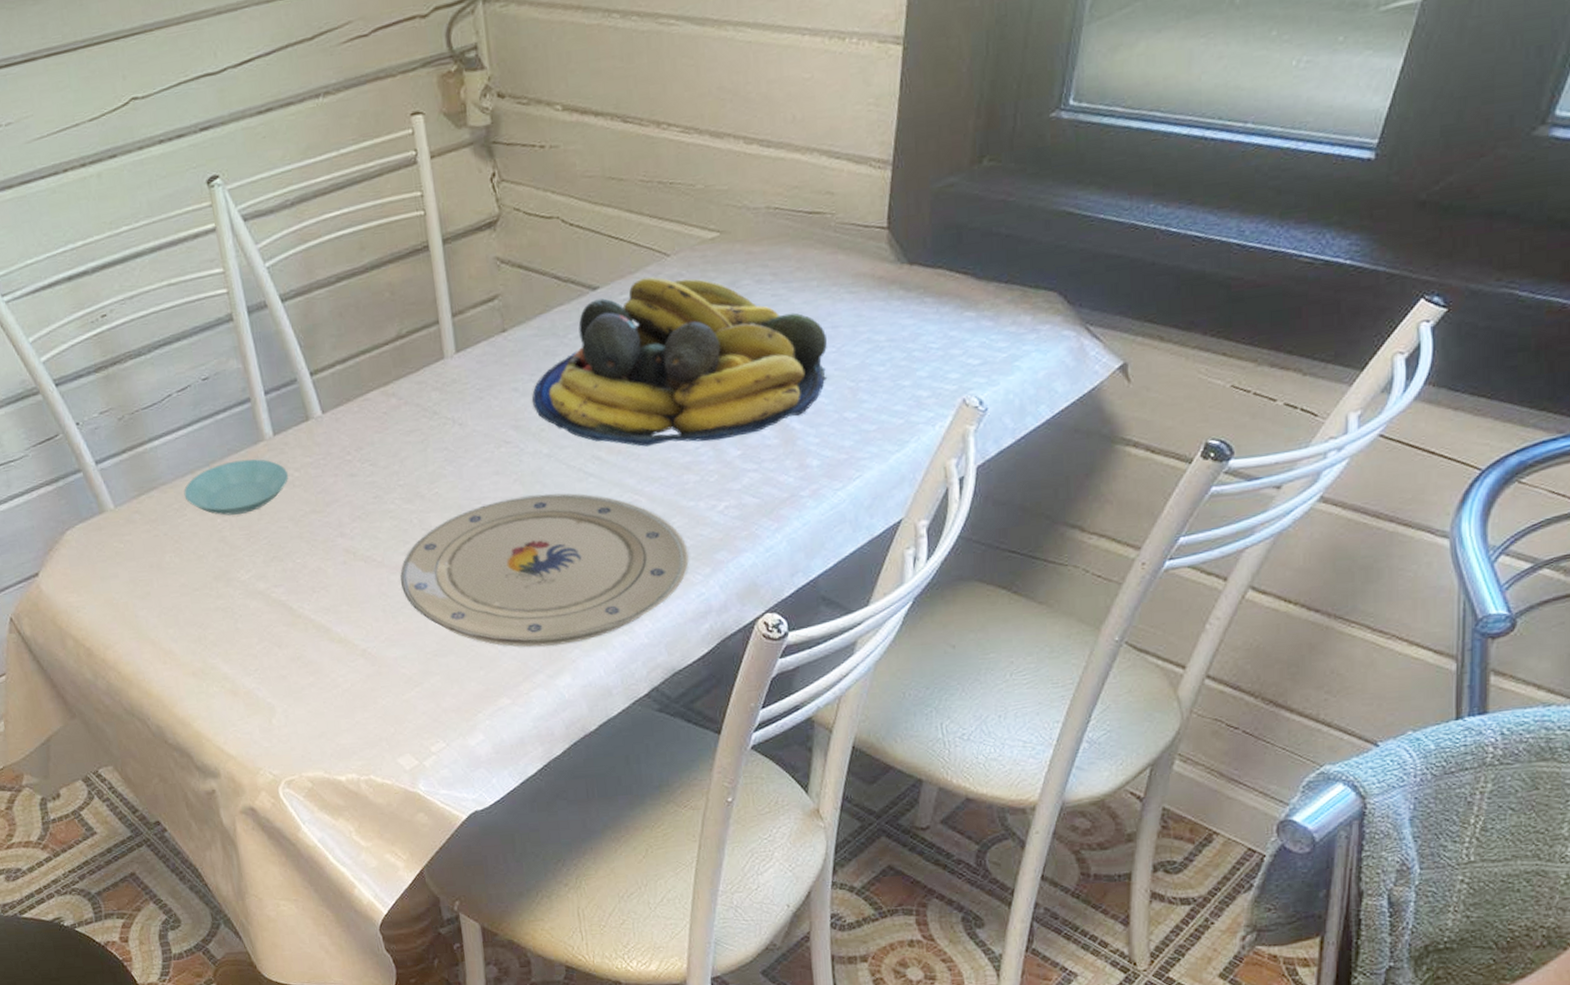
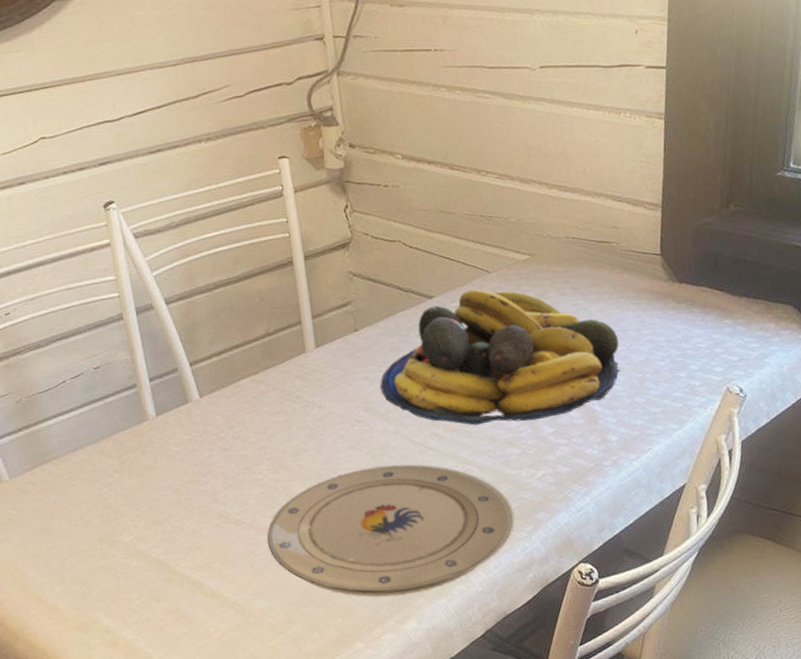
saucer: present [184,459,288,516] -> none [74,436,169,485]

